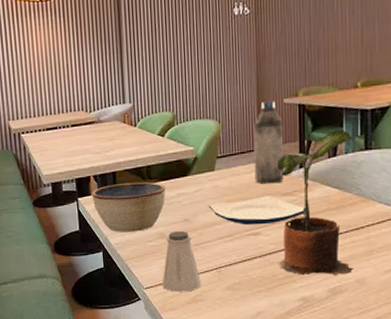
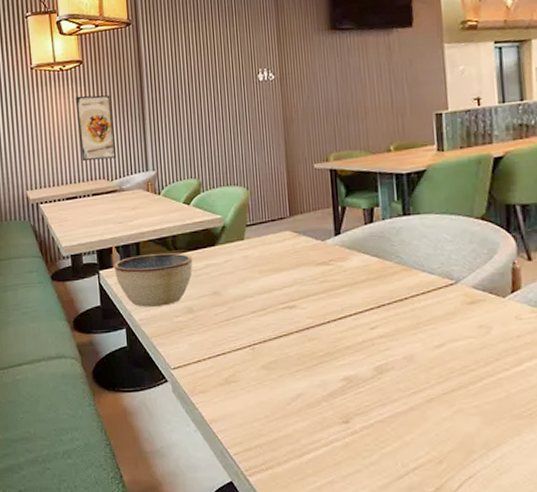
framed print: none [54,27,95,93] -> present [75,95,117,162]
saltshaker: present [162,230,201,292] -> none [191,304,234,373]
plate: present [208,196,305,225] -> none [238,265,343,298]
water bottle: present [253,101,284,184] -> none [284,166,318,253]
potted plant: present [276,129,354,276] -> none [309,194,401,353]

